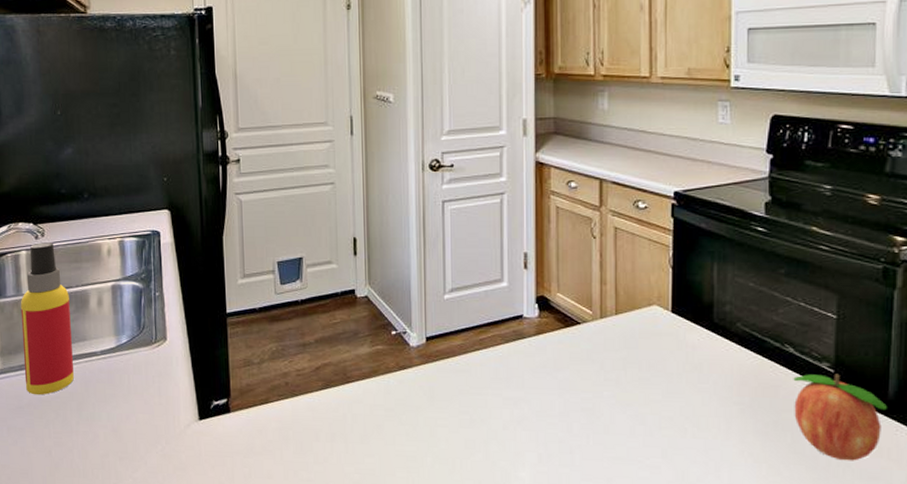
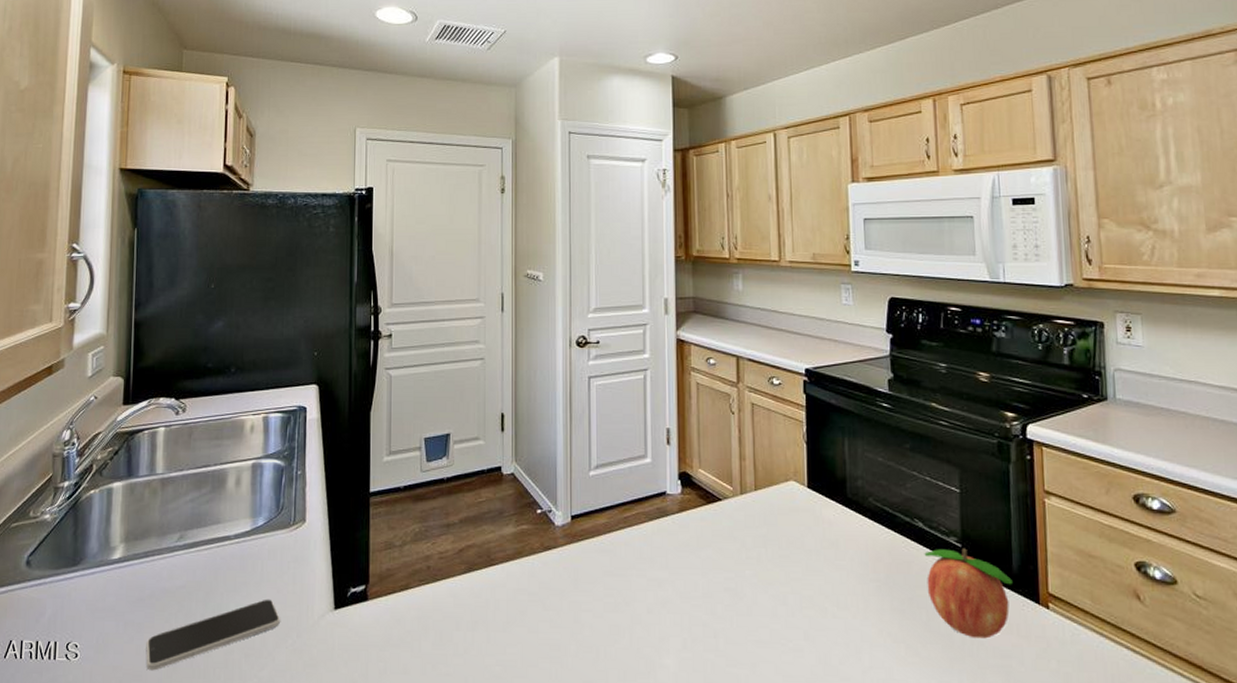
spray bottle: present [20,242,74,395] -> none [149,418,206,585]
smartphone: none [29,409,149,470] -> present [146,599,280,671]

